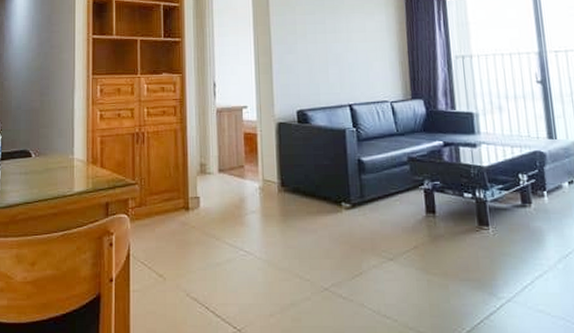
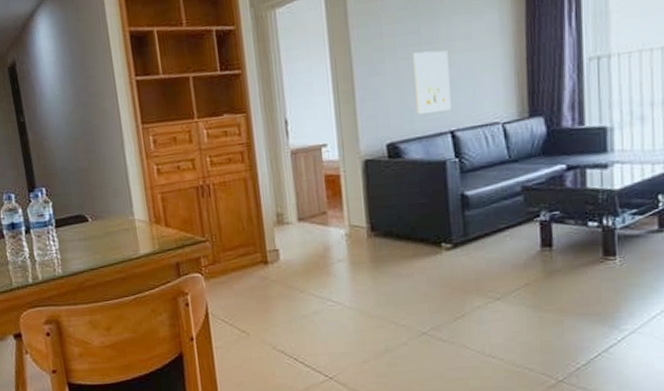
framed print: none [319,38,350,89] -> present [413,50,452,115]

